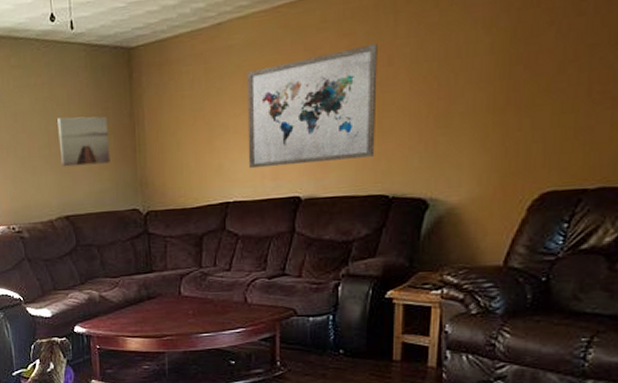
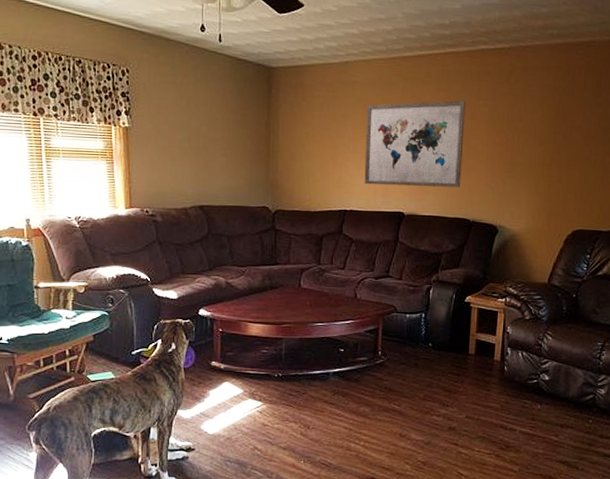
wall art: present [57,116,110,167] -> none [199,116,246,163]

